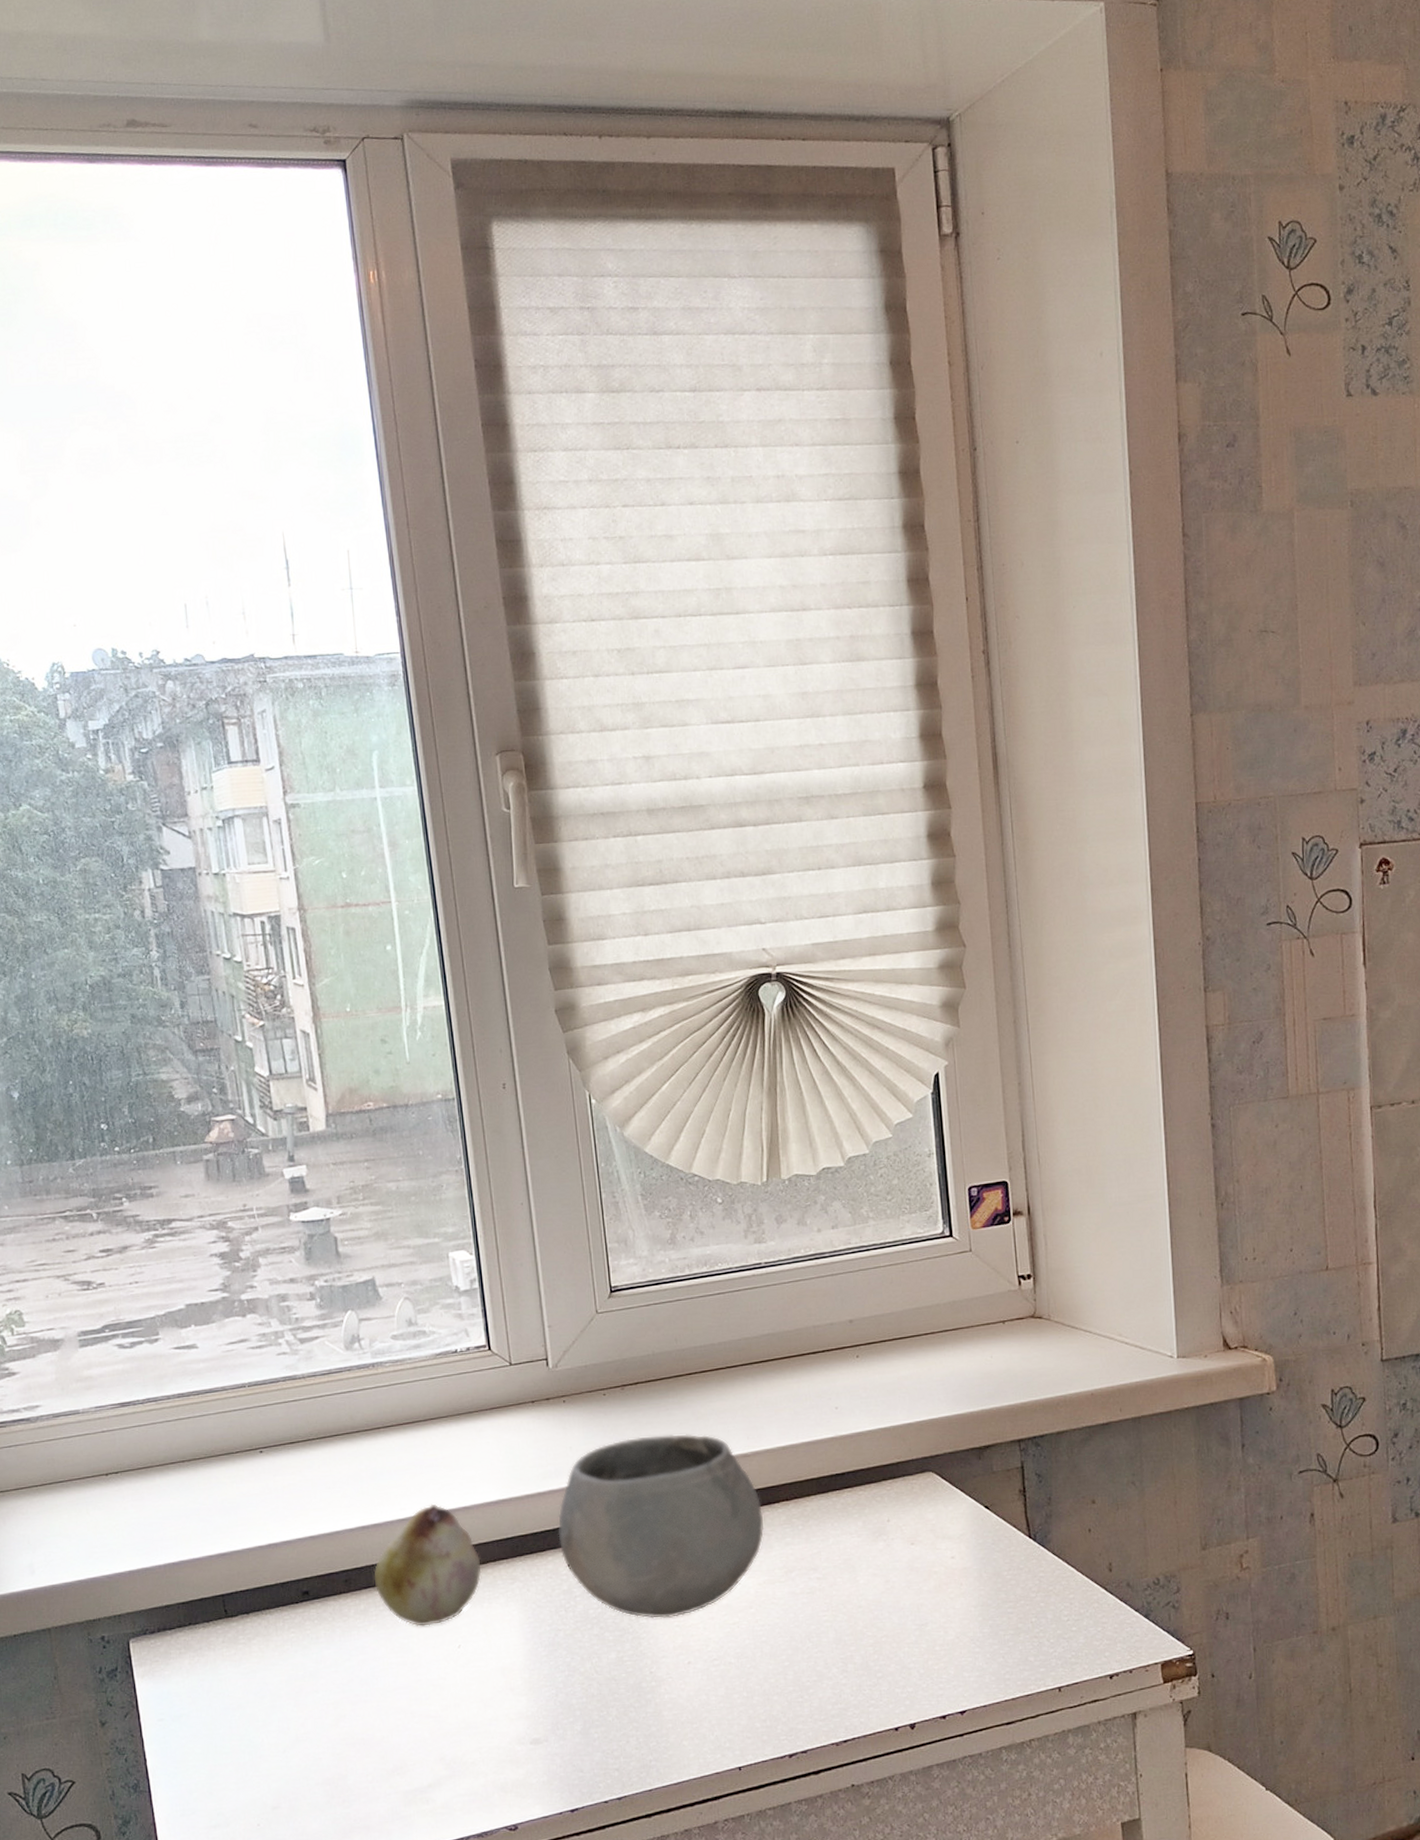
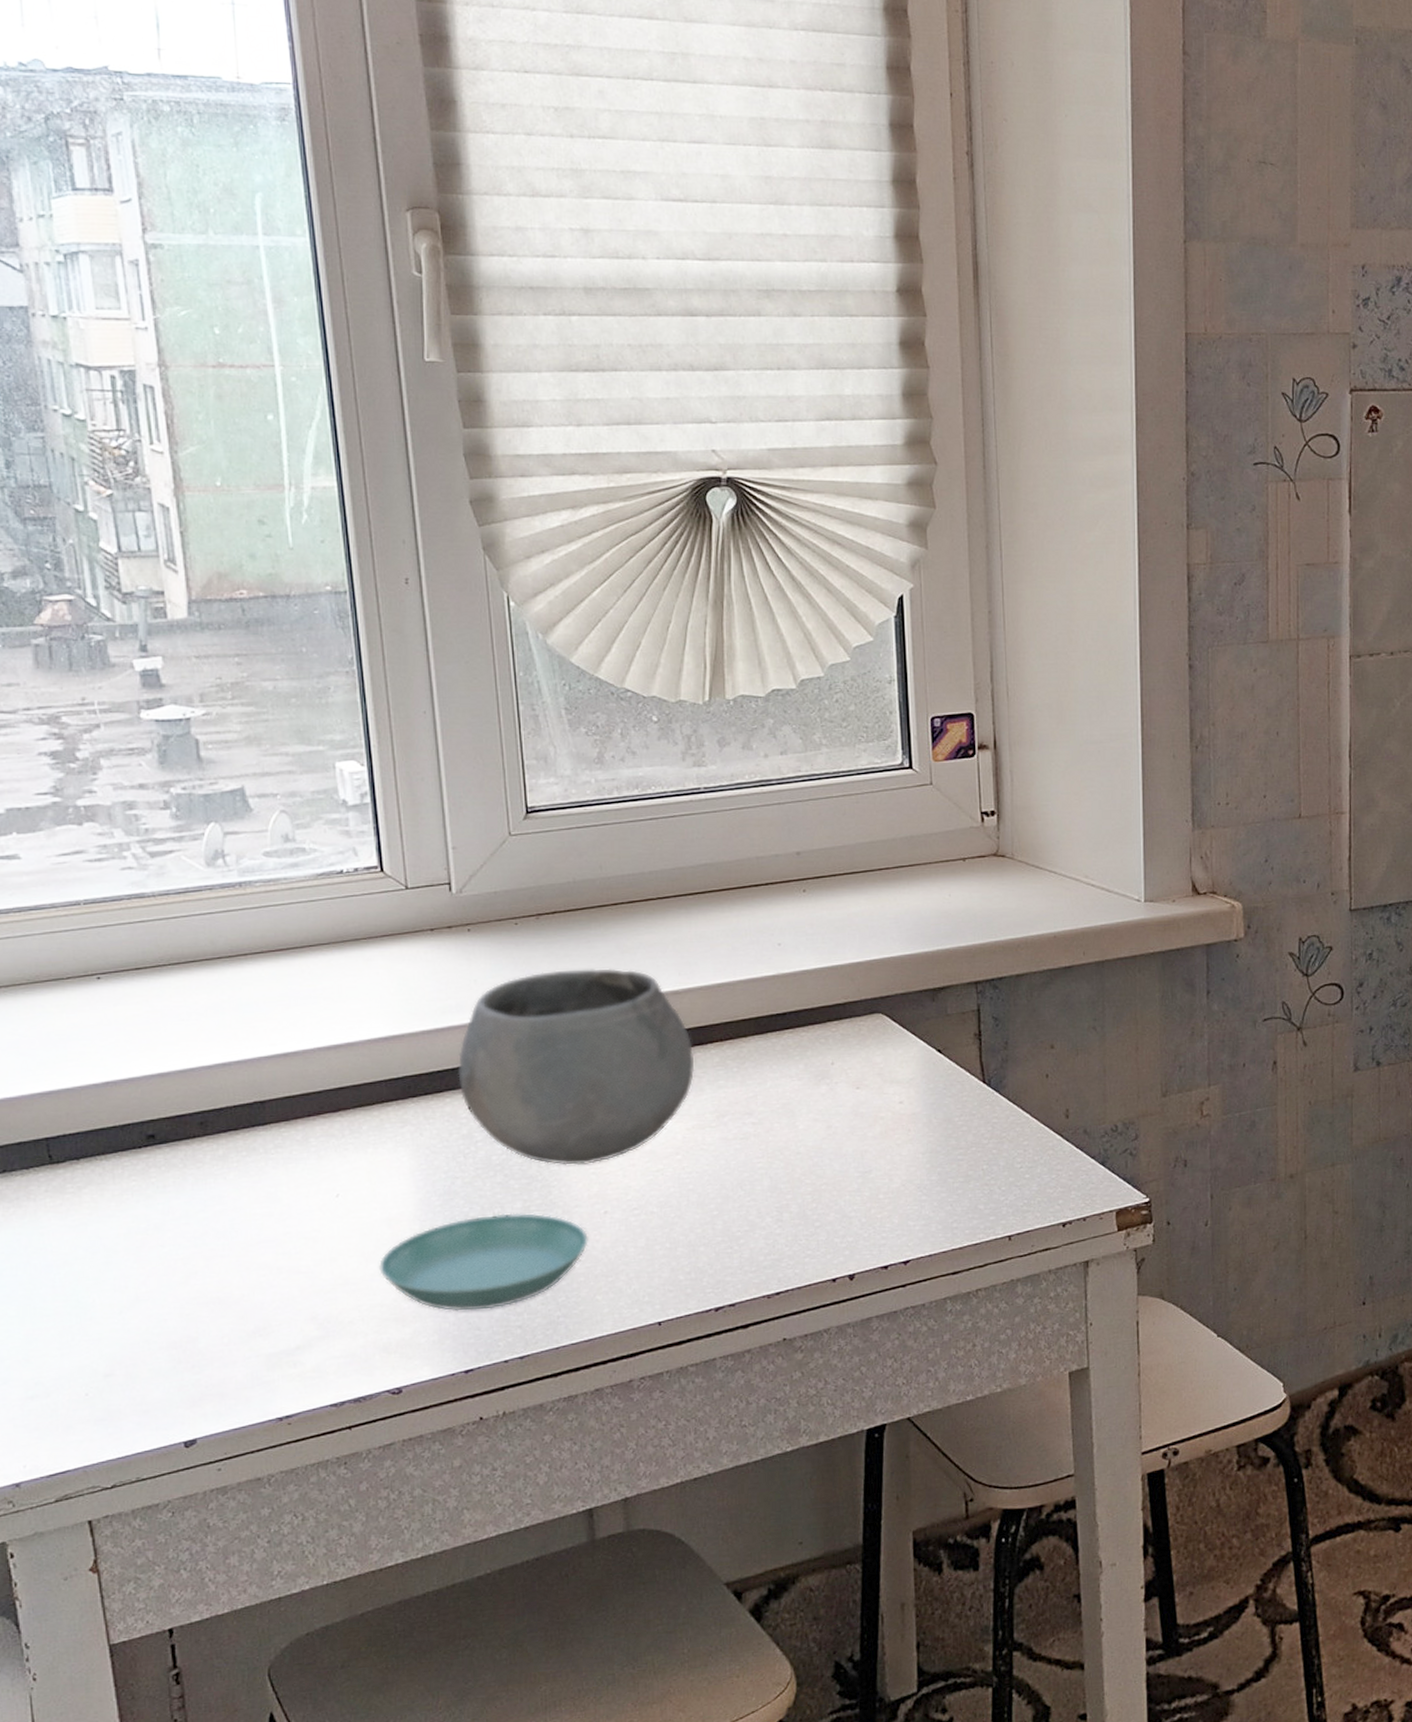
fruit: present [373,1504,482,1627] -> none [235,1039,366,1174]
saucer: none [495,1663,675,1754] -> present [379,1213,588,1311]

